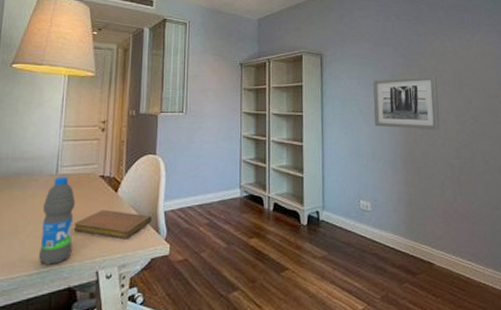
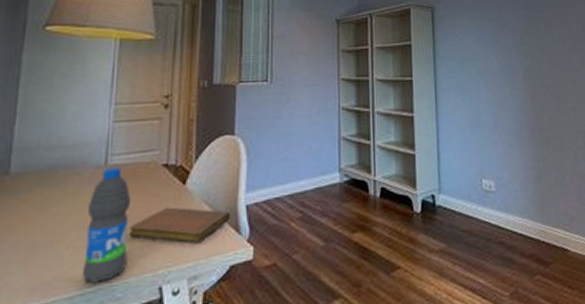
wall art: present [373,75,440,130] -> none [493,29,570,93]

